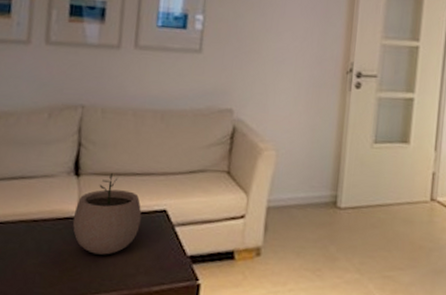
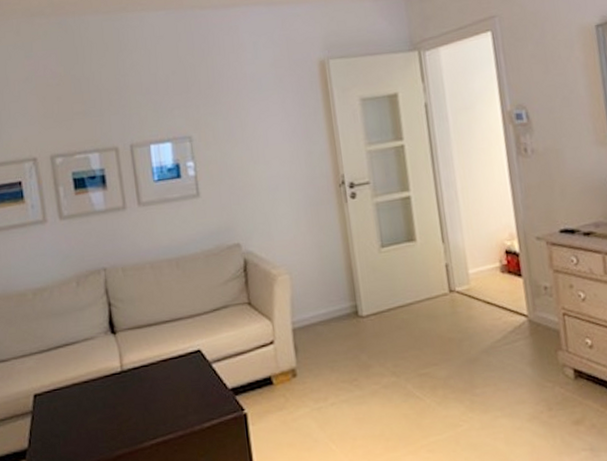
plant pot: present [72,173,142,255] -> none [118,325,180,403]

